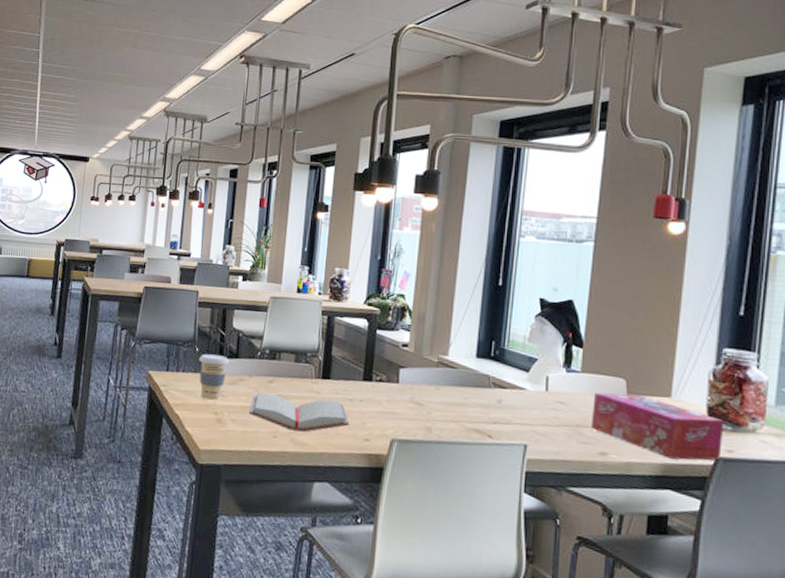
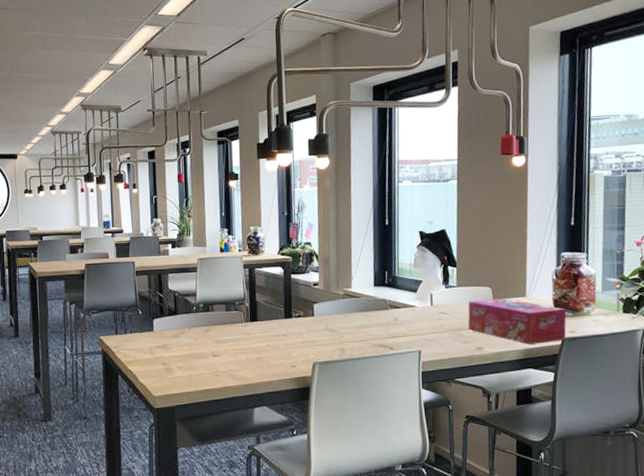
coffee cup: present [199,354,230,399] -> none [143,314,170,352]
paperback book: present [248,391,350,432] -> none [192,338,278,368]

